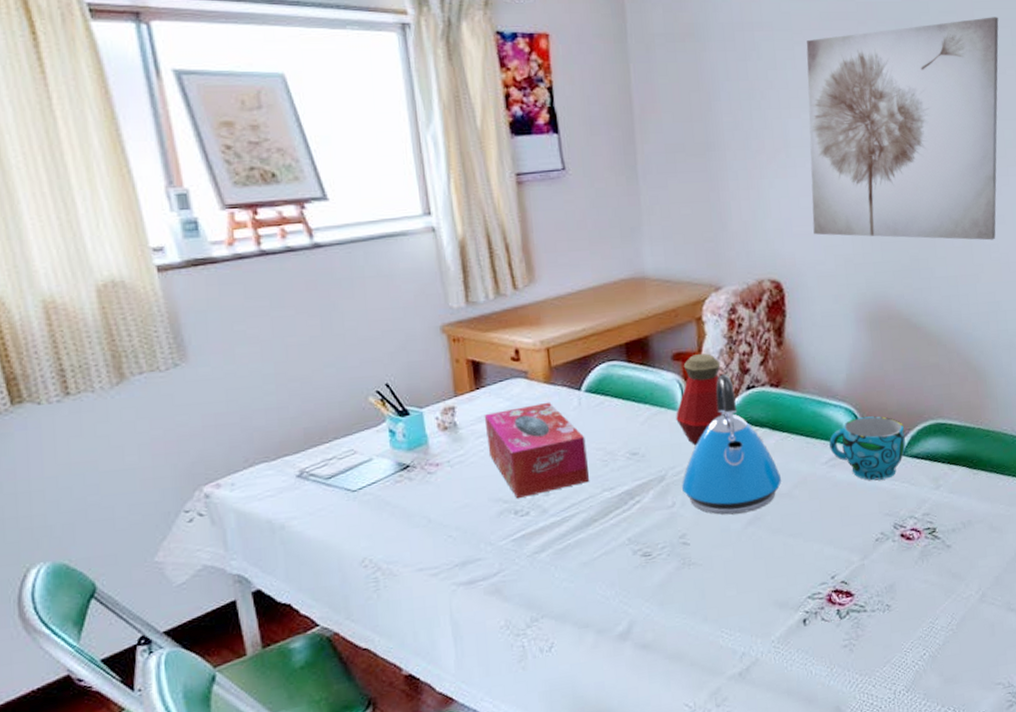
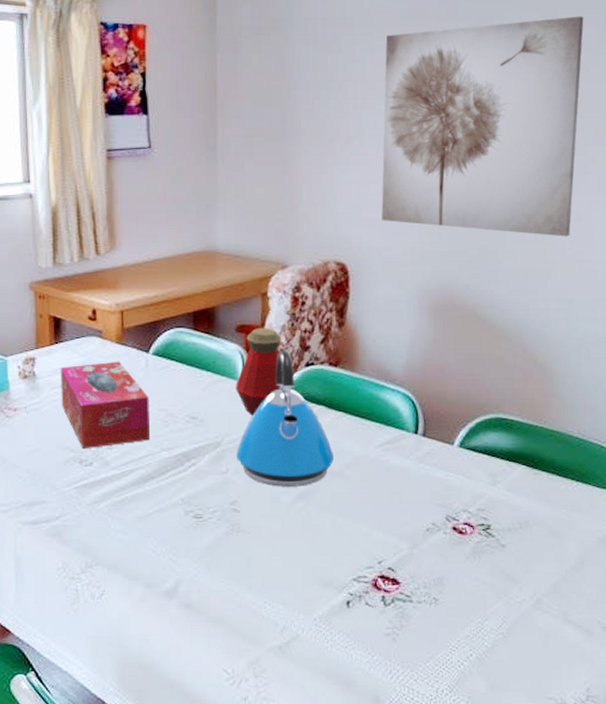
cup: present [829,416,906,481] -> none [385,404,463,469]

